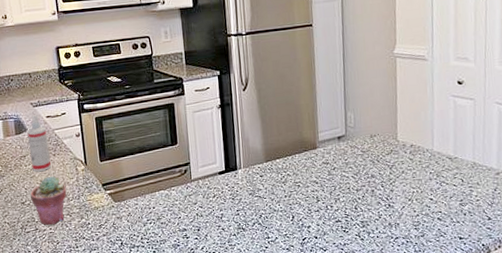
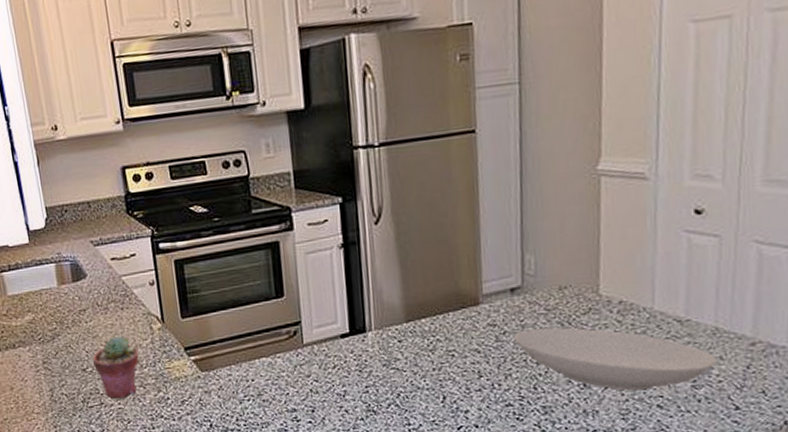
spray bottle: present [27,115,51,172] -> none [87,256,118,331]
bowl: none [341,164,476,209] -> present [514,327,718,391]

